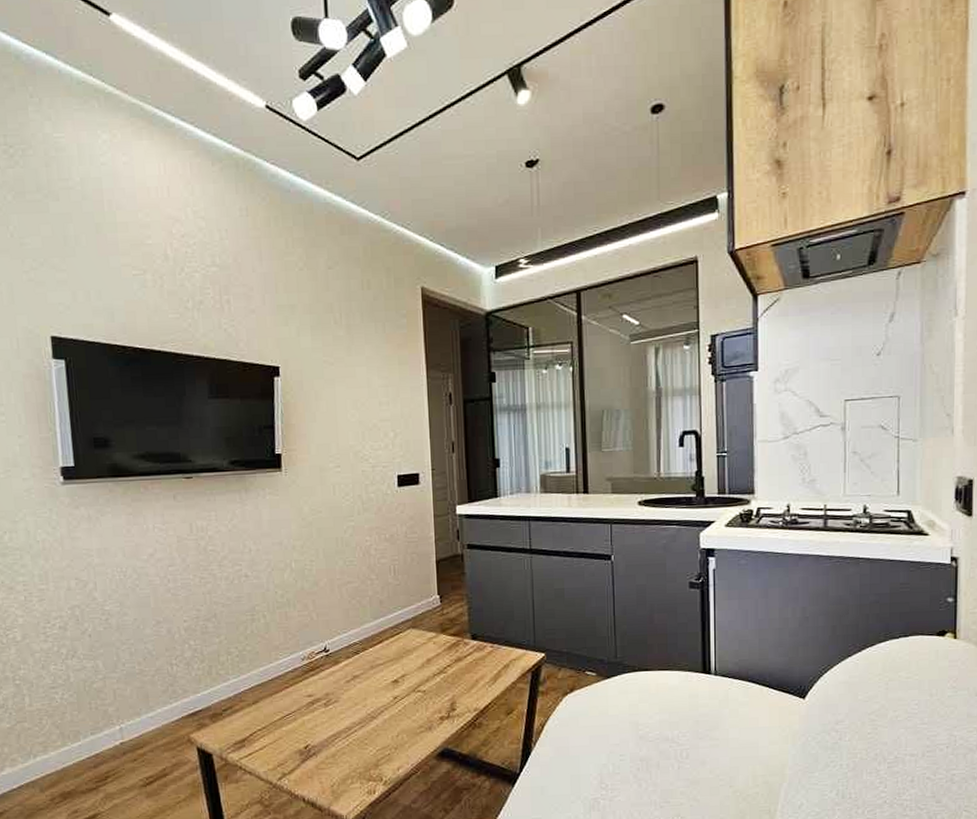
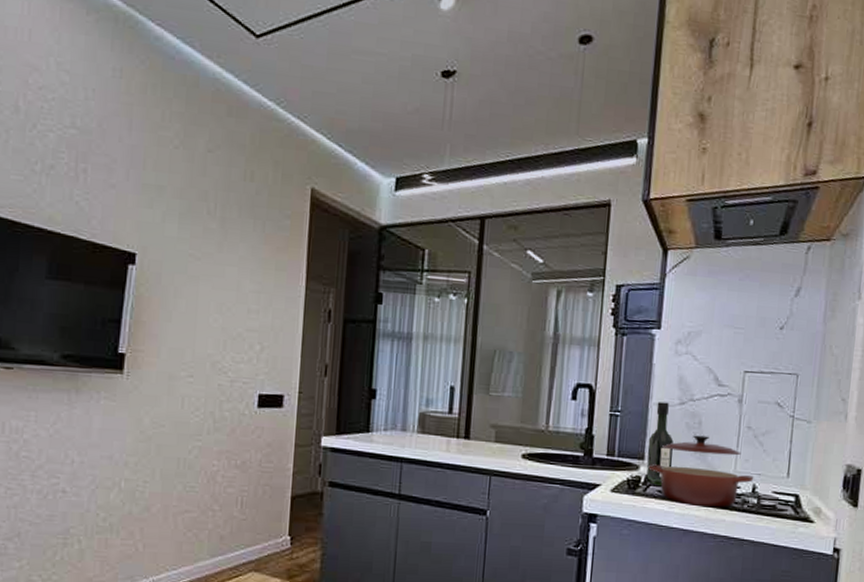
bottle: none [756,438,782,516] -> present [646,402,674,485]
saucepan: none [759,465,864,532] -> present [648,435,754,508]

